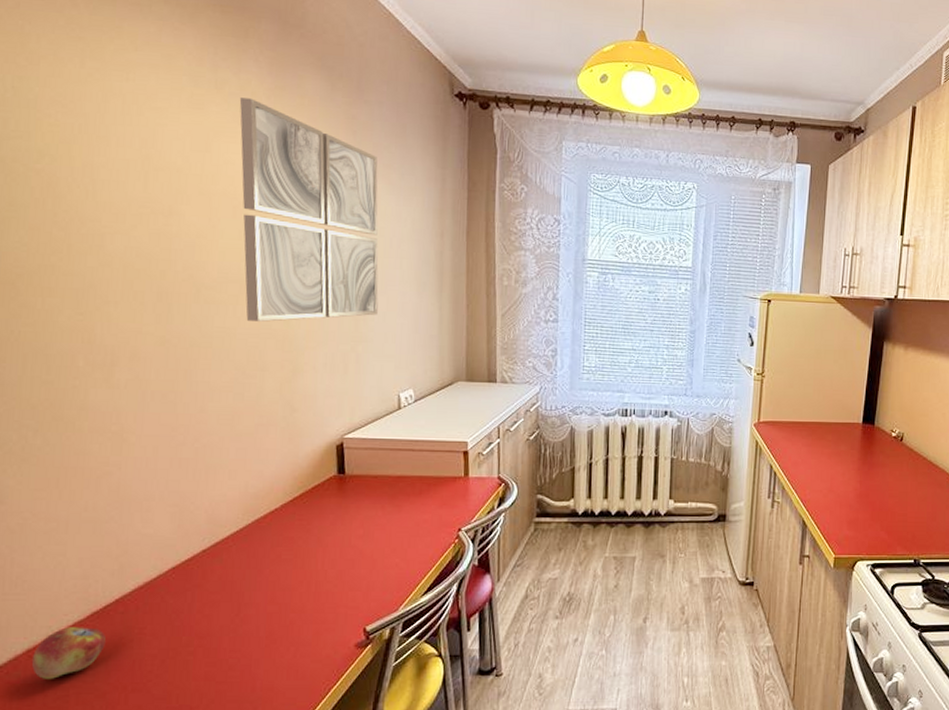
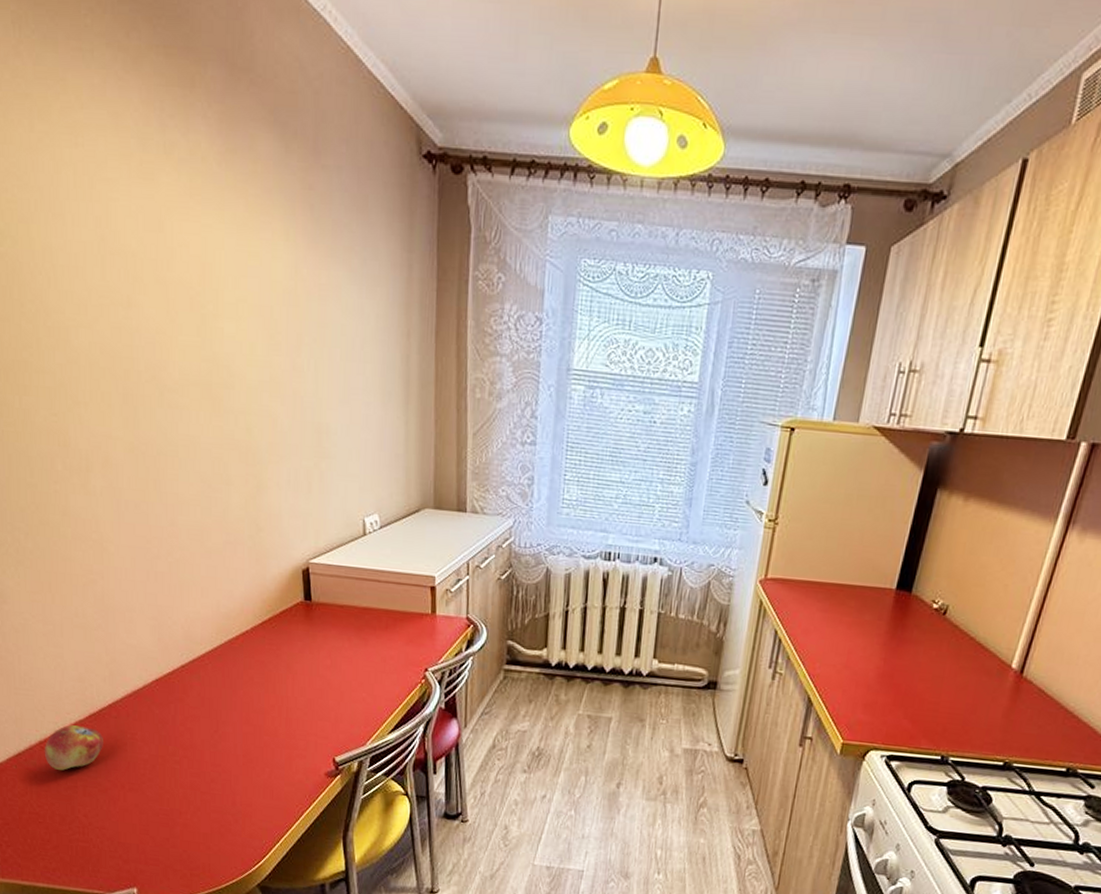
wall art: present [239,97,379,322] -> none [189,164,341,431]

